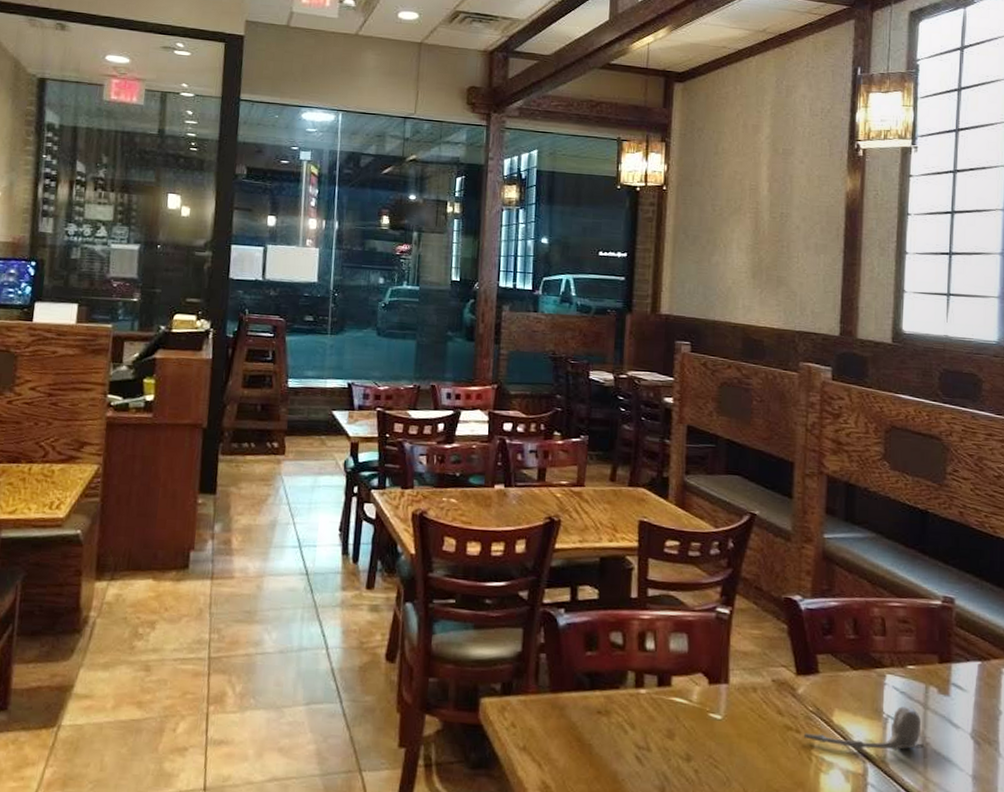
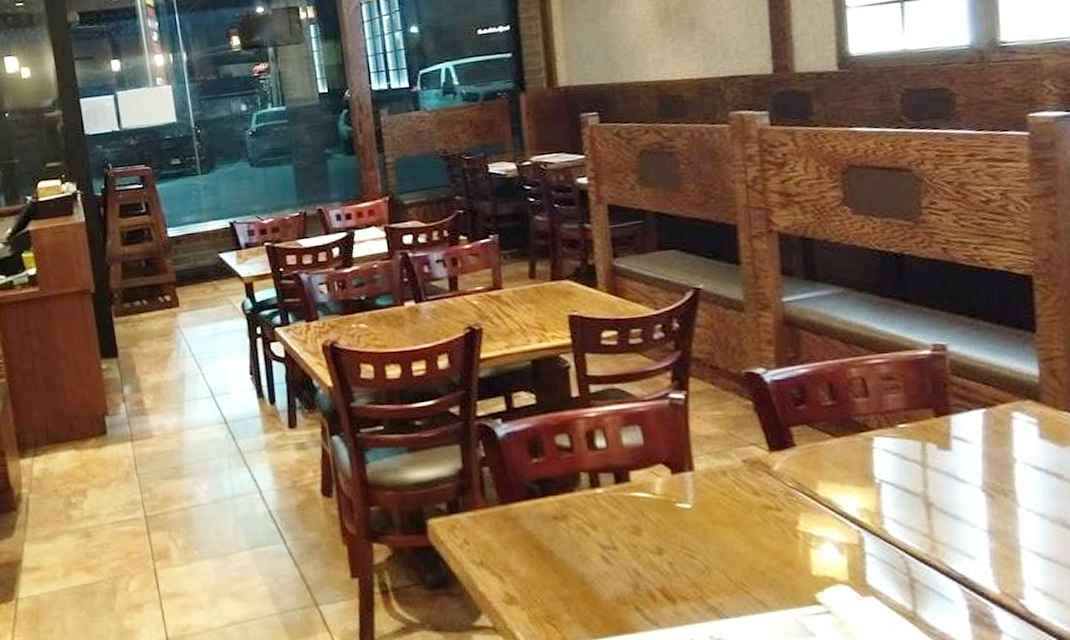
spoon: present [803,706,924,751] -> none [785,468,927,520]

